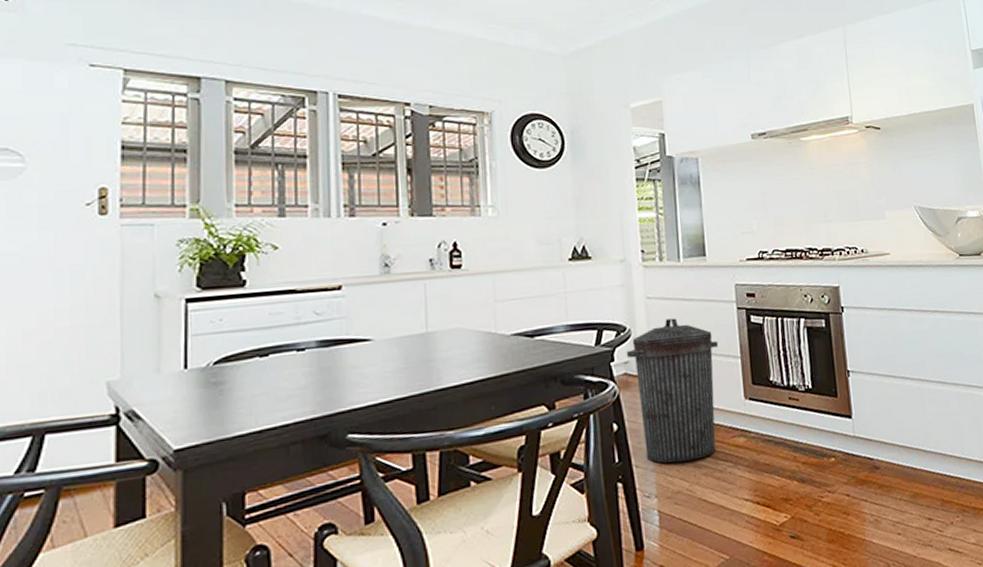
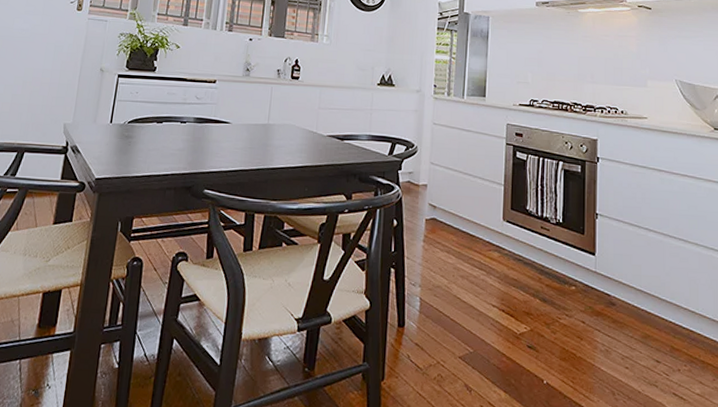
trash can: present [626,318,719,463] -> none [411,143,487,263]

